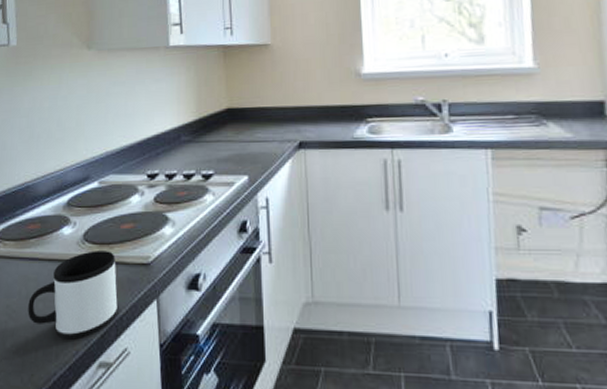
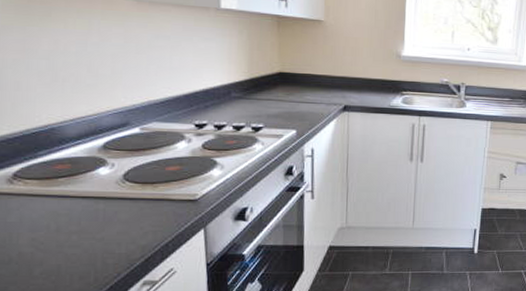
mug: present [28,251,118,340] -> none [59,189,163,265]

